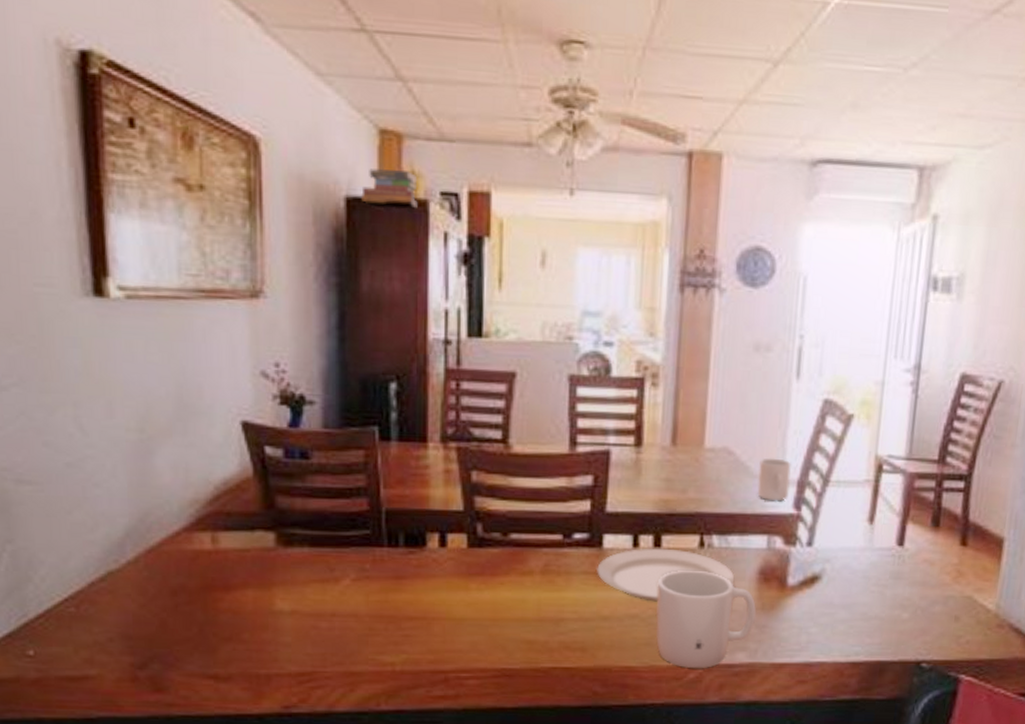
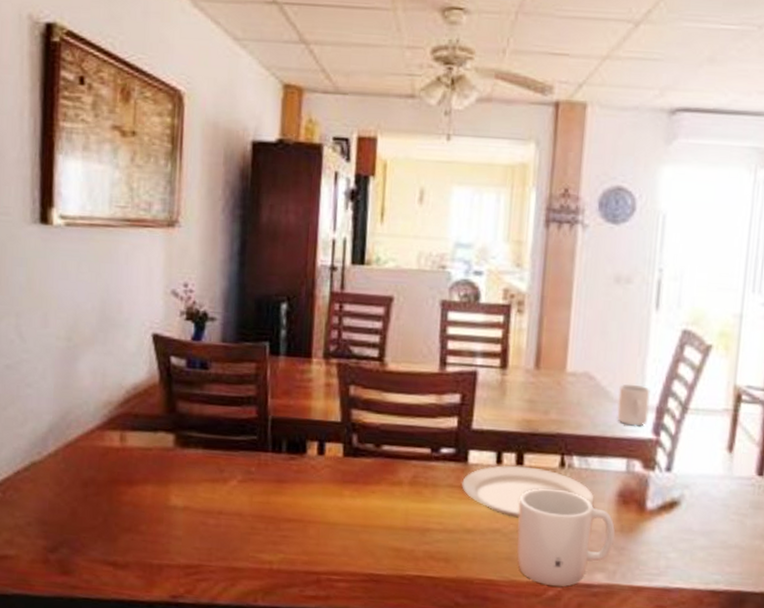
books: present [361,169,418,210] -> none [265,117,315,153]

